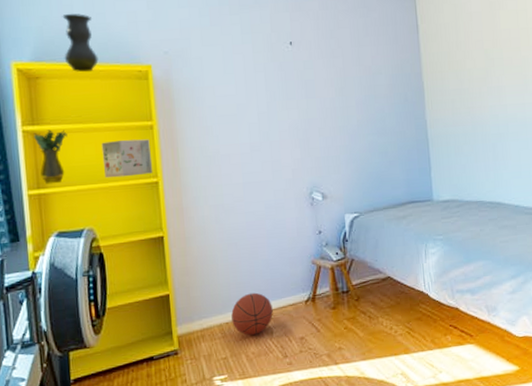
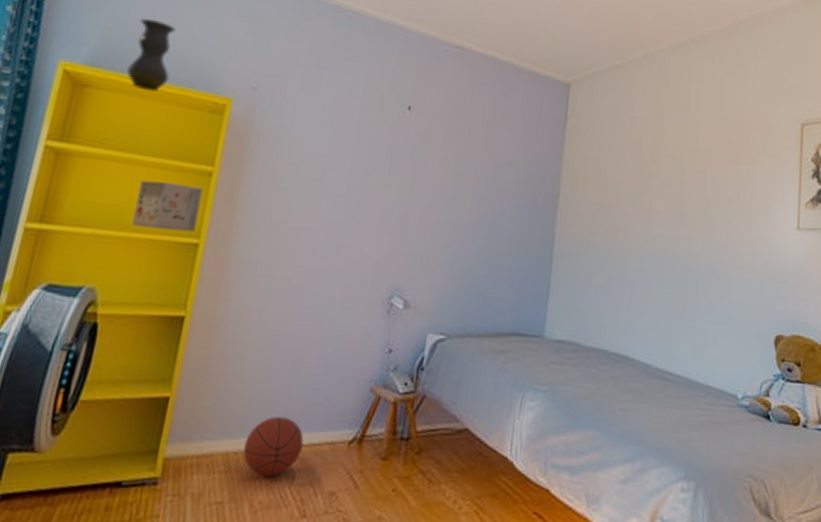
vase: present [34,129,67,185] -> none [49,150,101,221]

